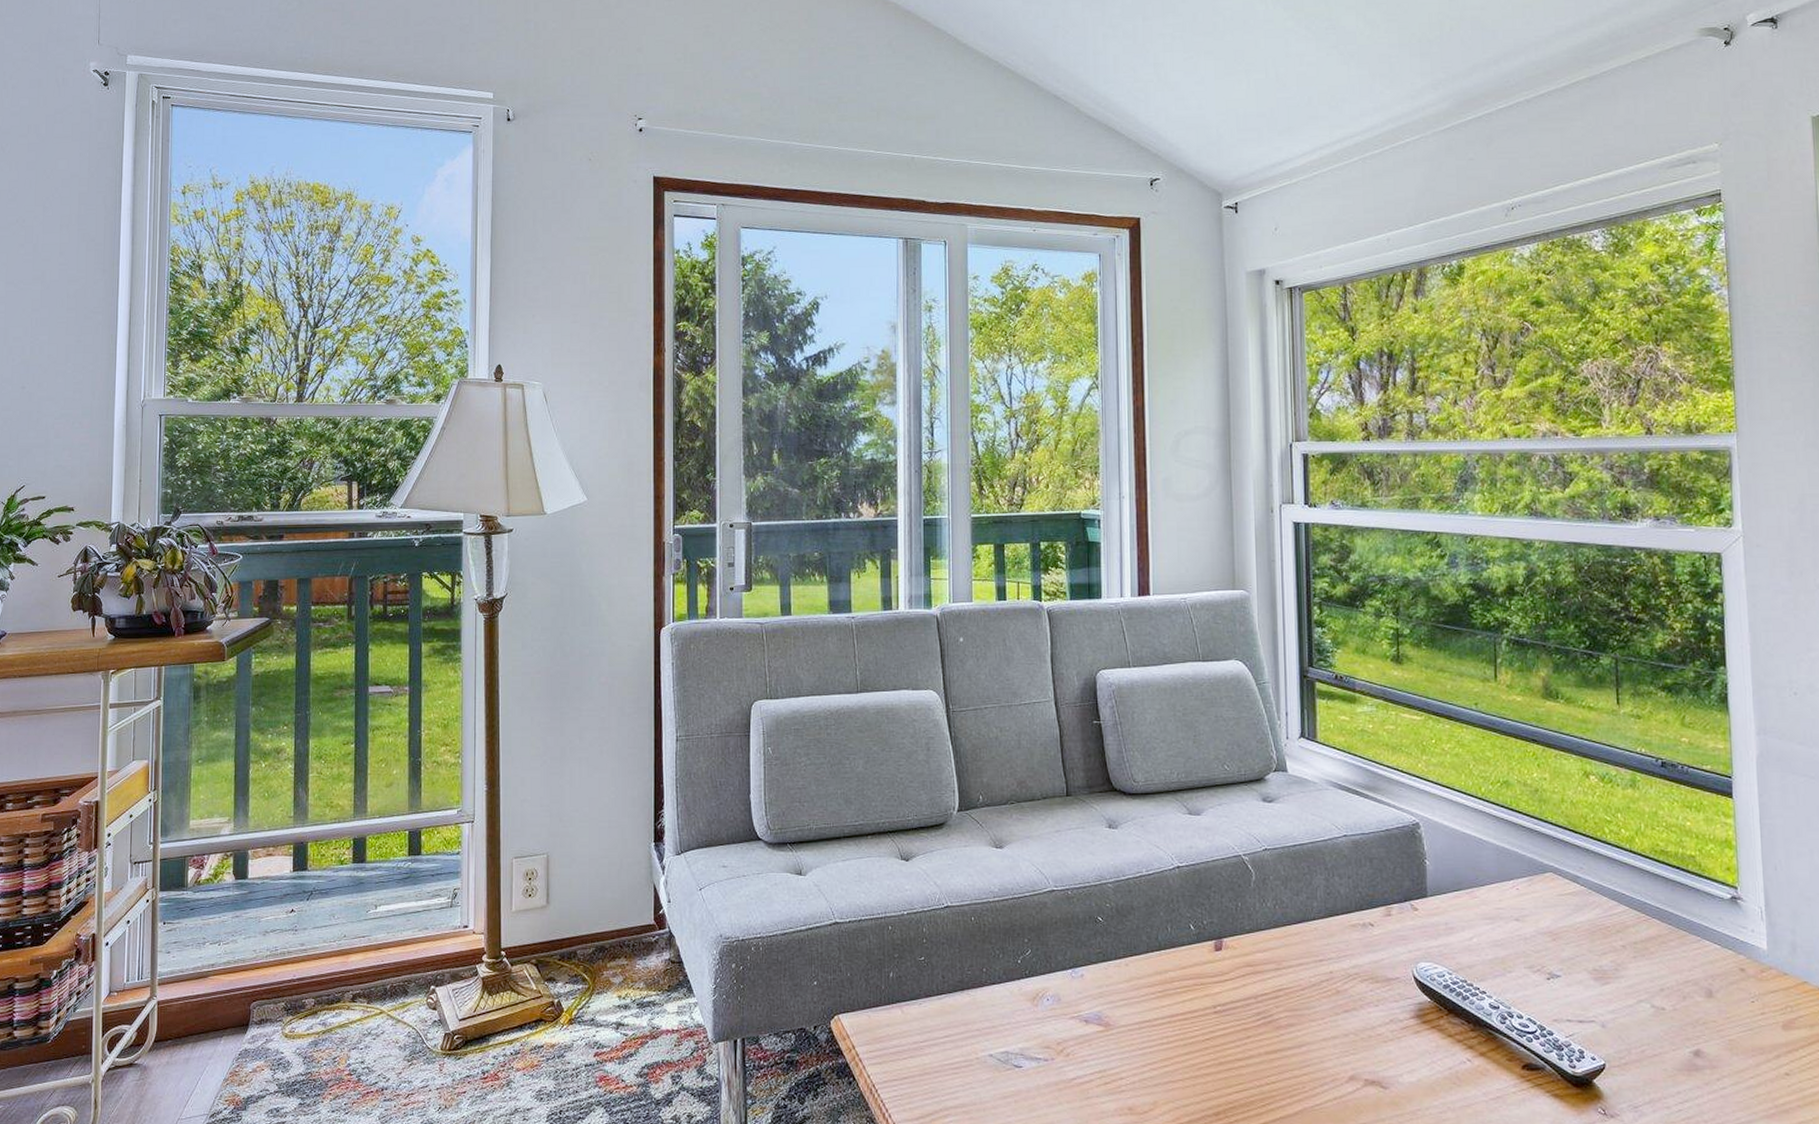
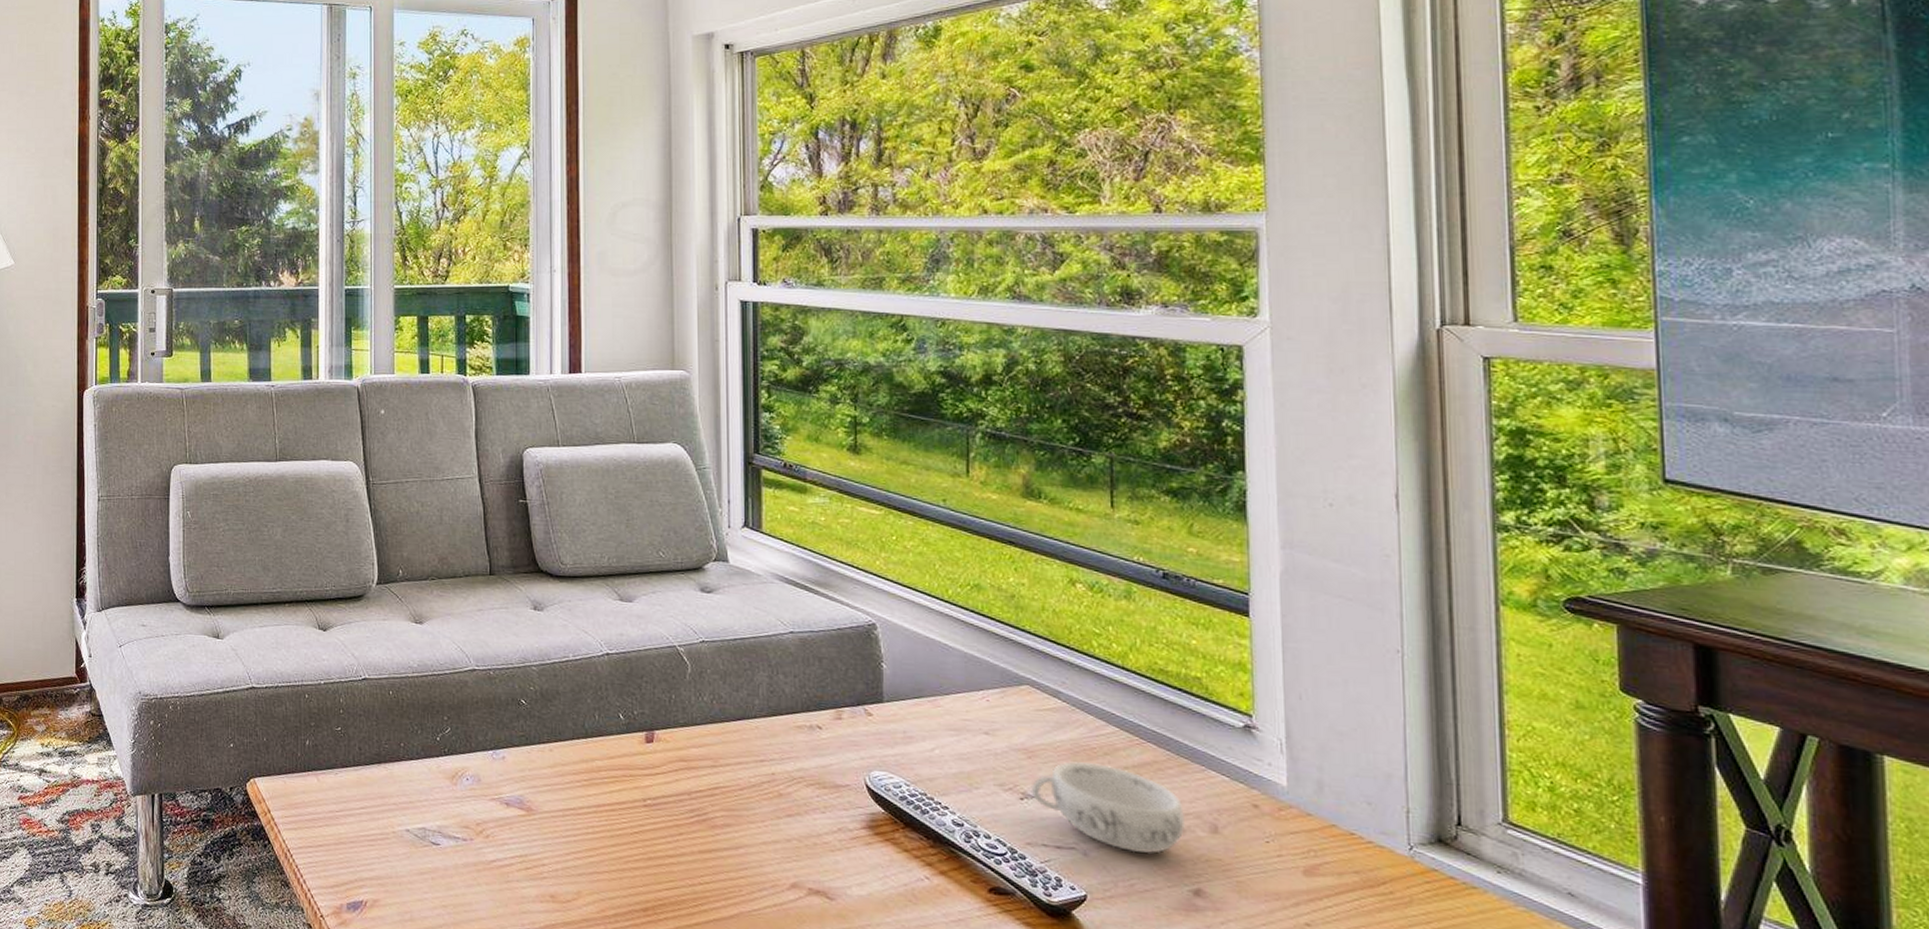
decorative bowl: none [1557,940,1685,1022] -> present [1032,762,1185,854]

